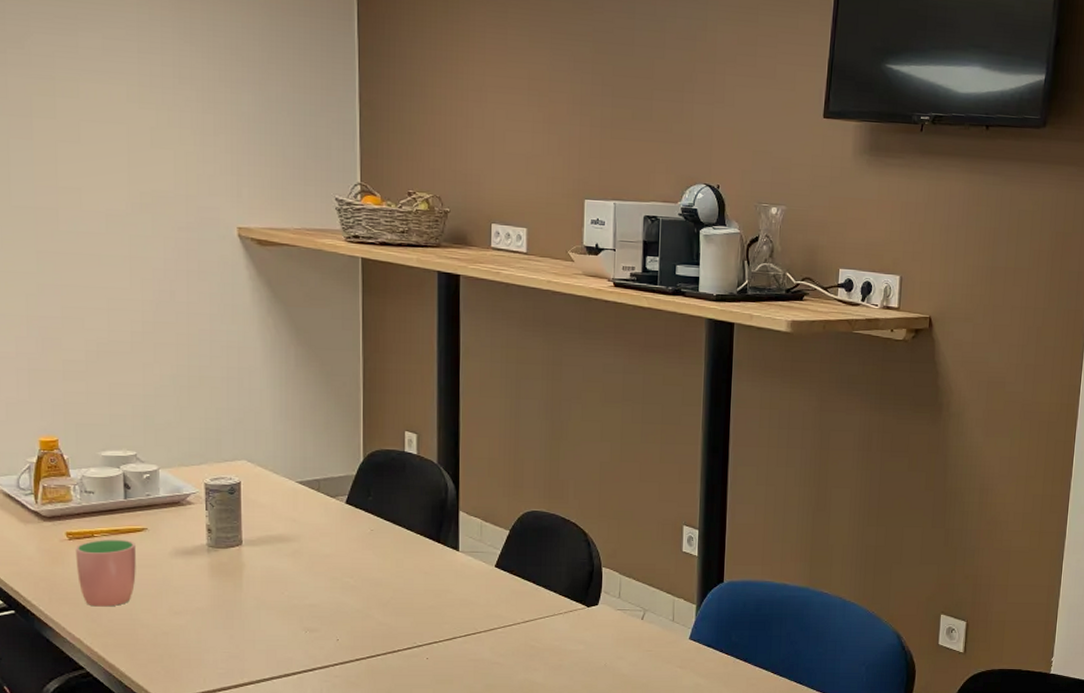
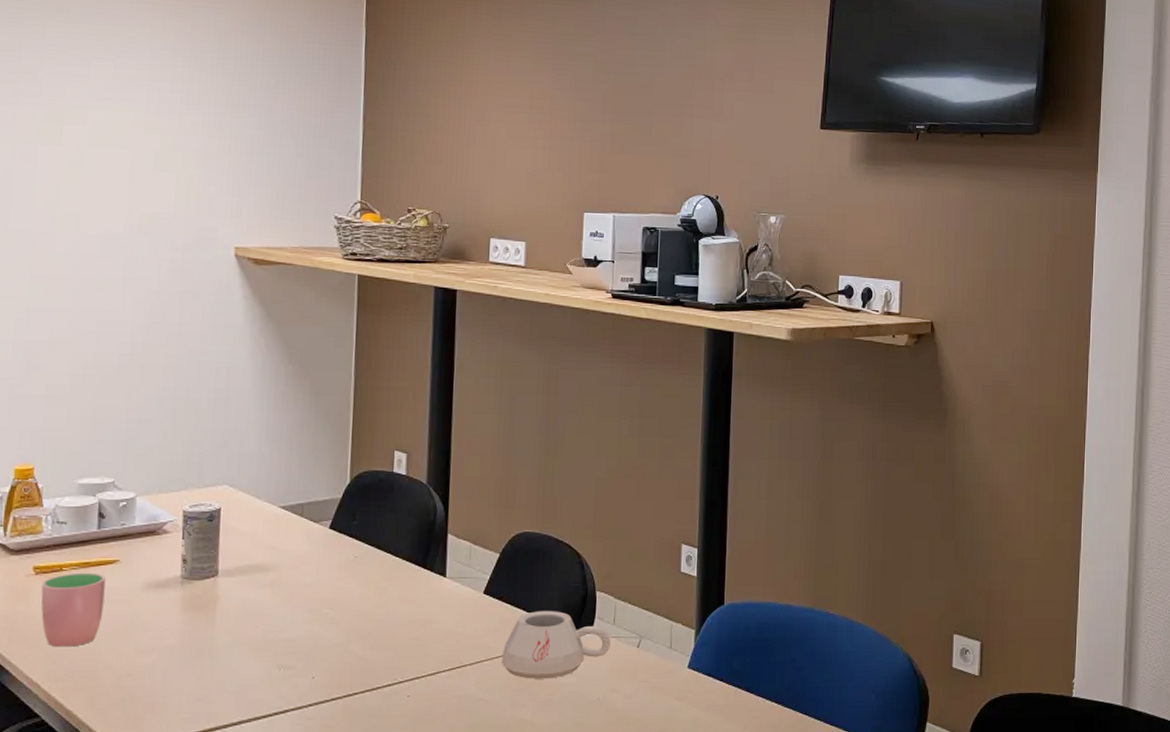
cup: none [514,584,617,646] -> present [501,611,611,679]

